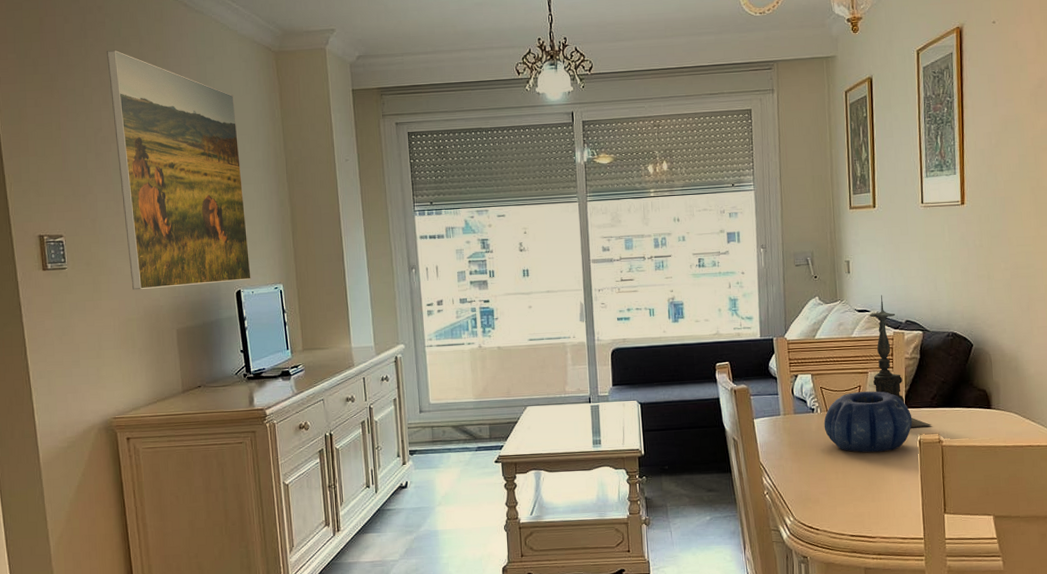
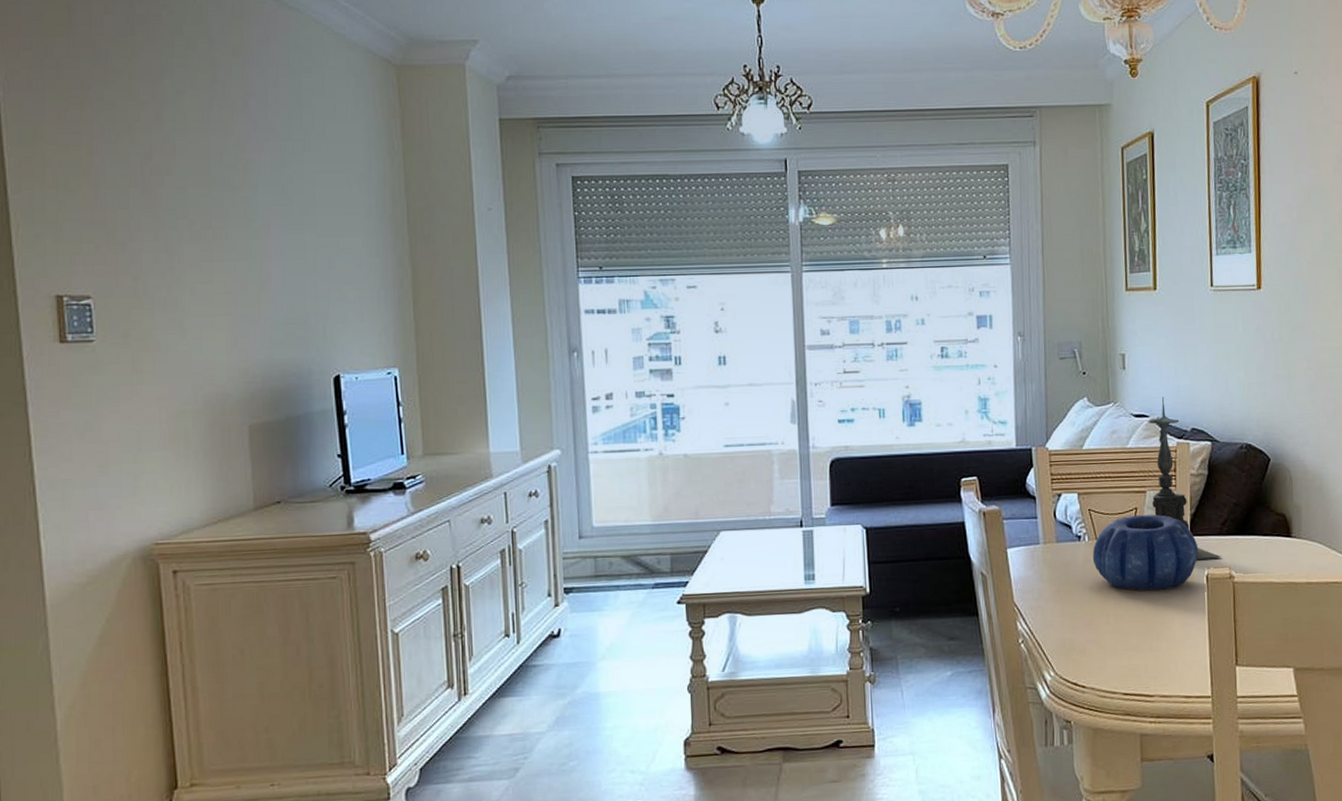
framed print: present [107,50,251,290] -> none [163,52,355,373]

